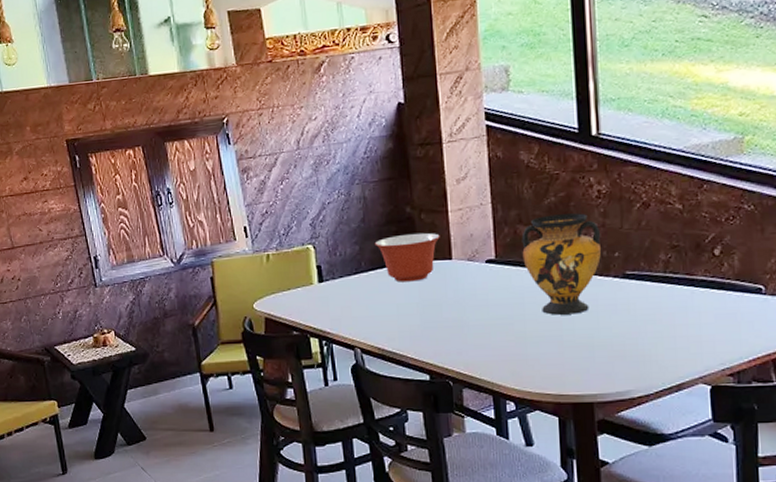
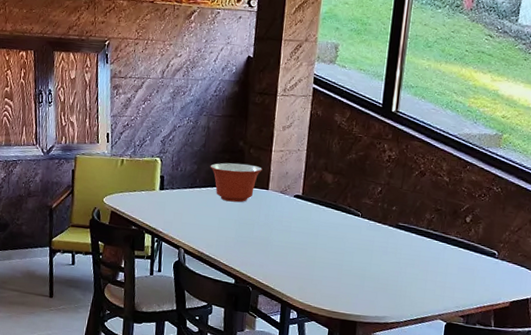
vase: present [521,213,601,315] -> none [323,168,386,250]

